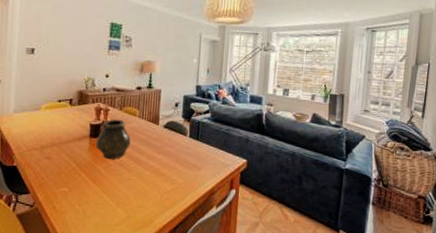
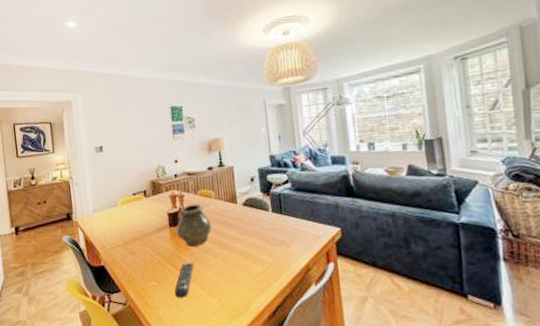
remote control: none [84,174,109,206] -> present [175,263,195,298]

